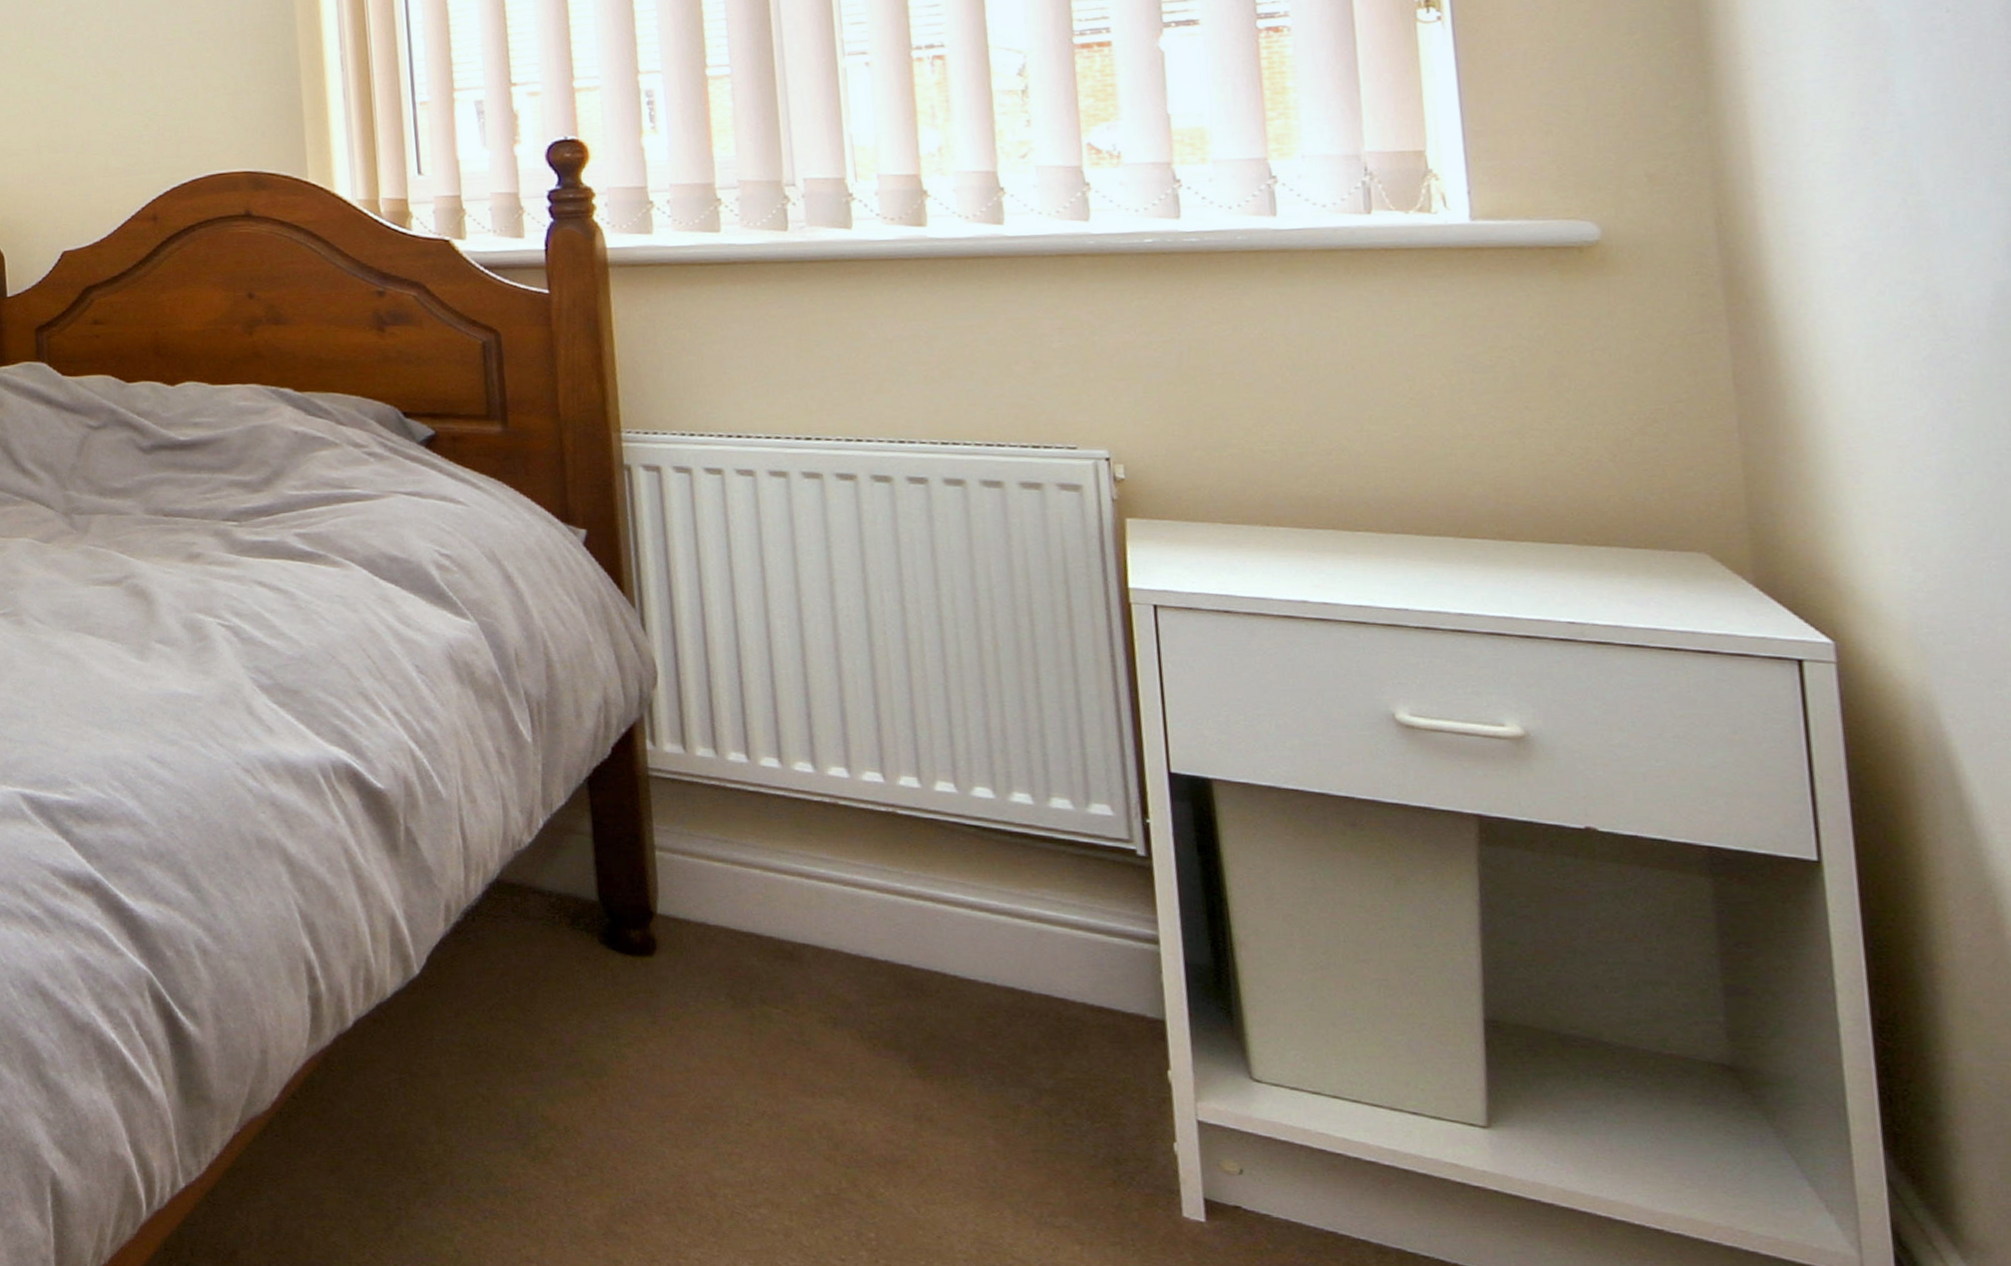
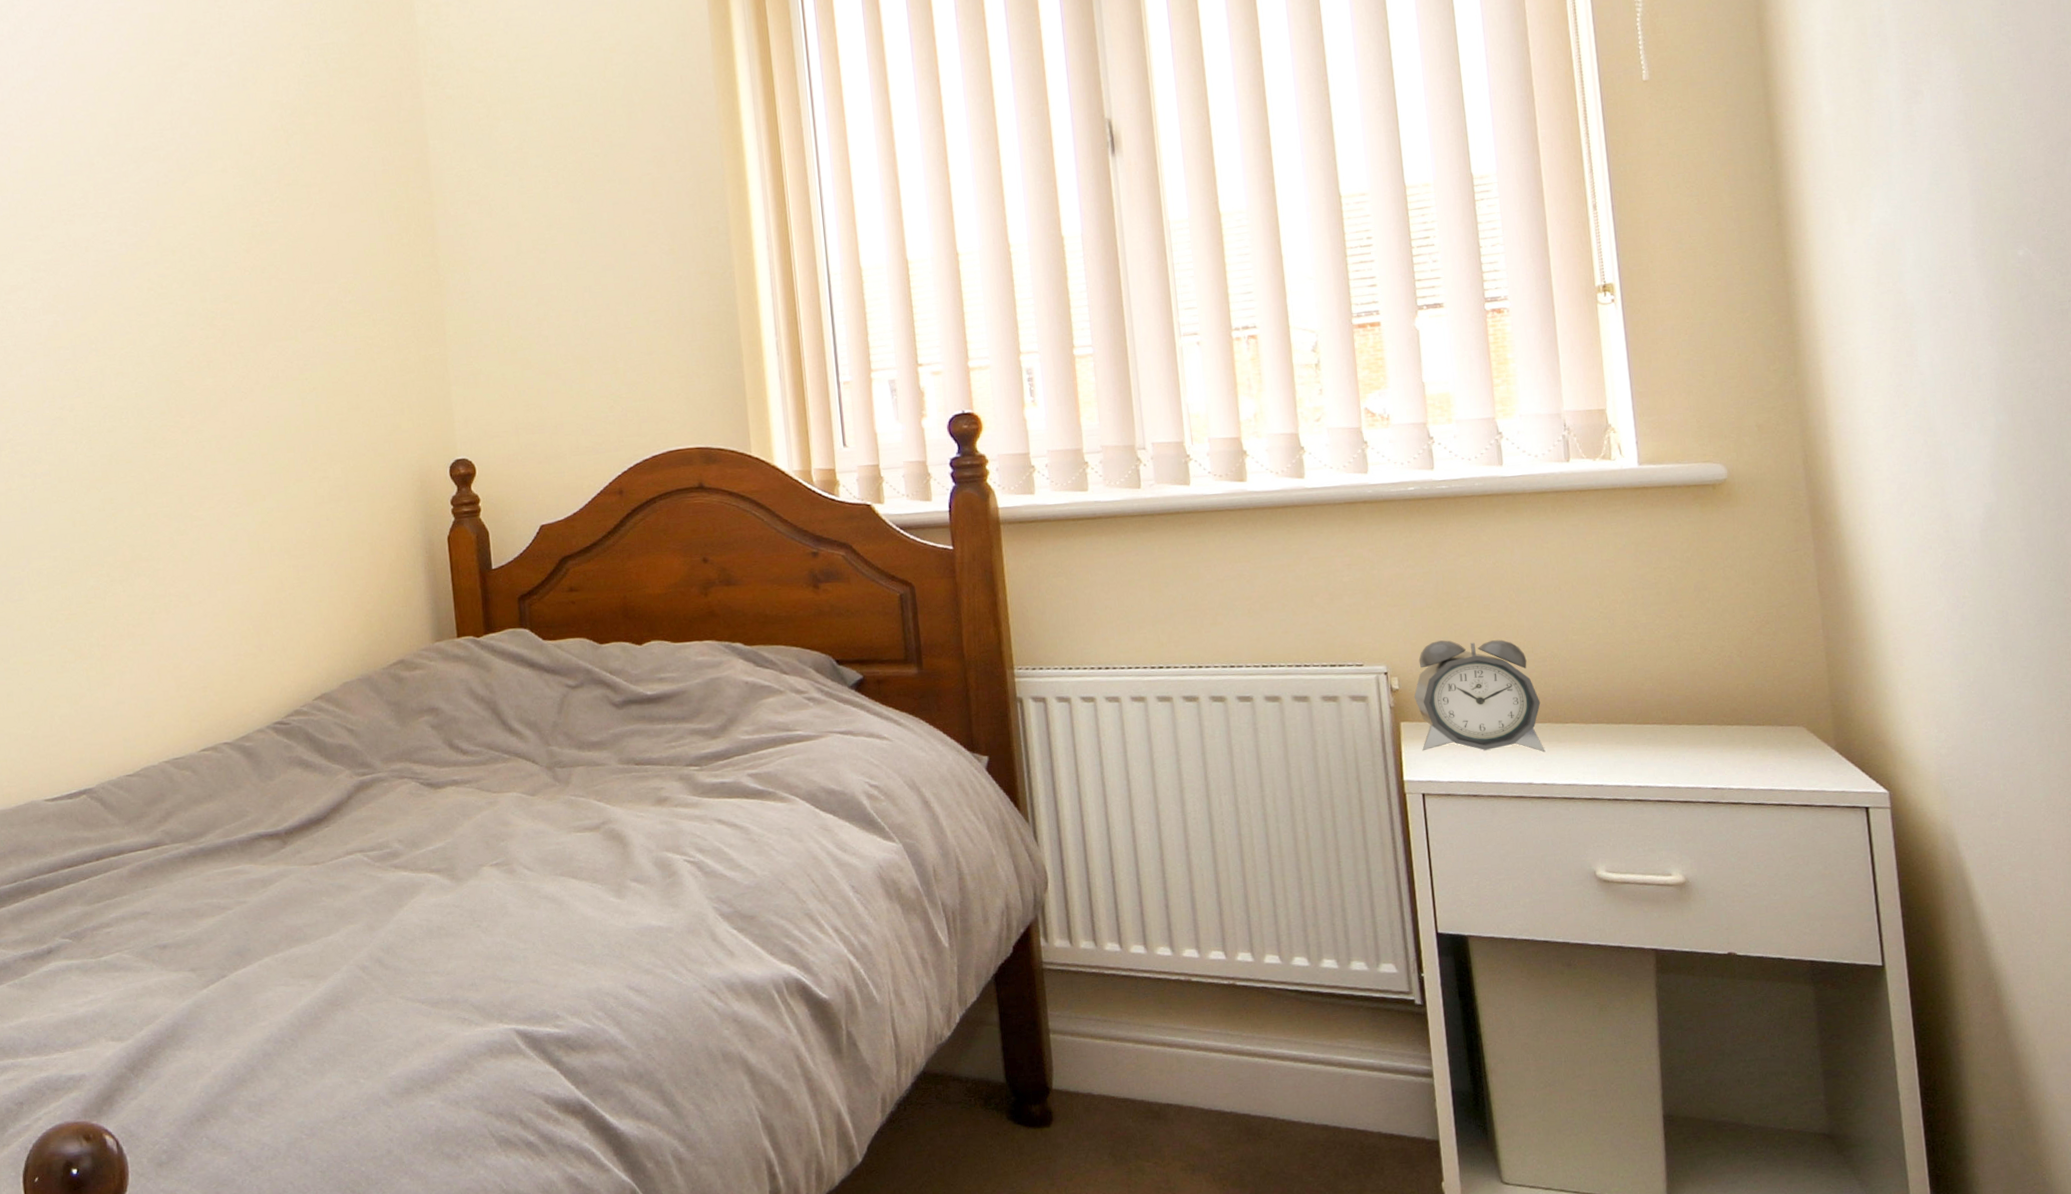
alarm clock: none [1145,423,1327,565] -> present [1414,639,1546,753]

